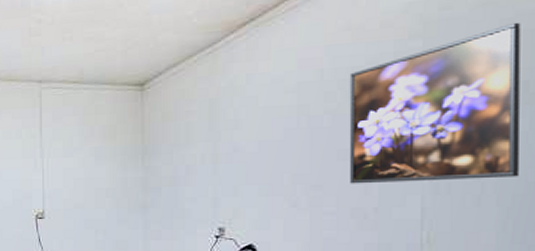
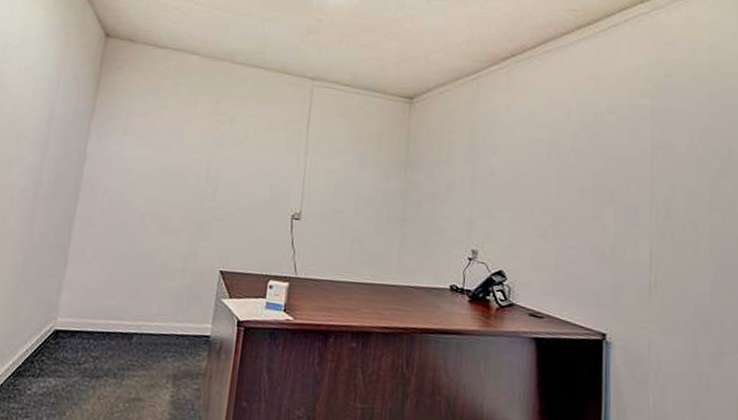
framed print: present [349,22,521,184] -> none [590,96,728,232]

